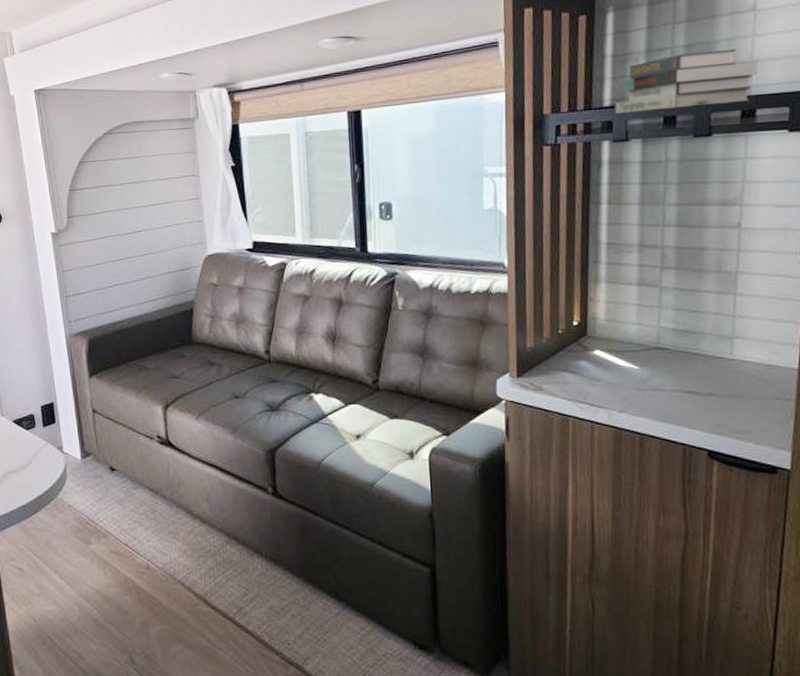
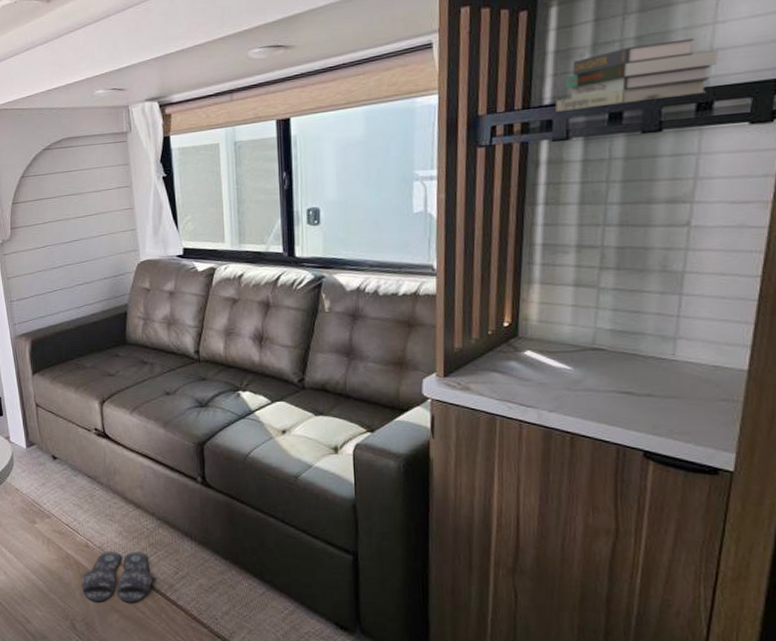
slippers: none [141,572,222,631] -> present [81,551,154,603]

